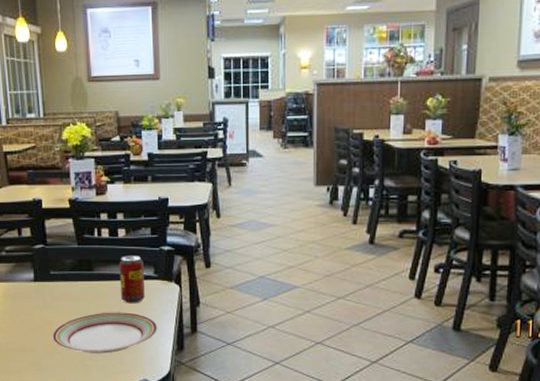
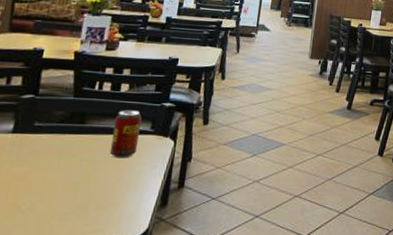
plate: present [52,312,157,354] -> none [18,167,144,212]

